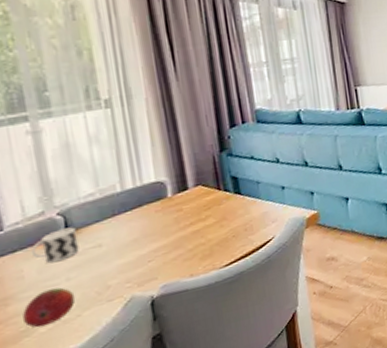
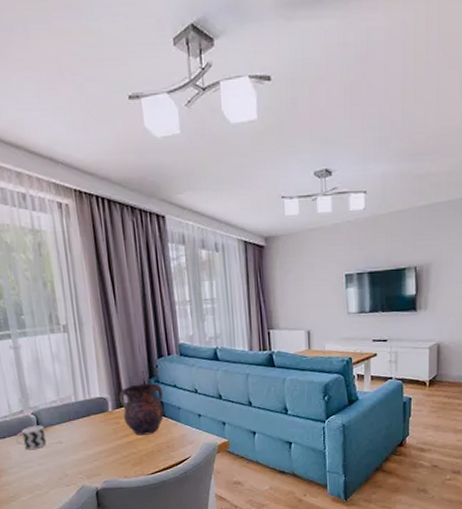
fruit: present [22,287,76,328] -> none [10,469,45,496]
vase: none [181,157,240,222] -> present [119,383,164,435]

